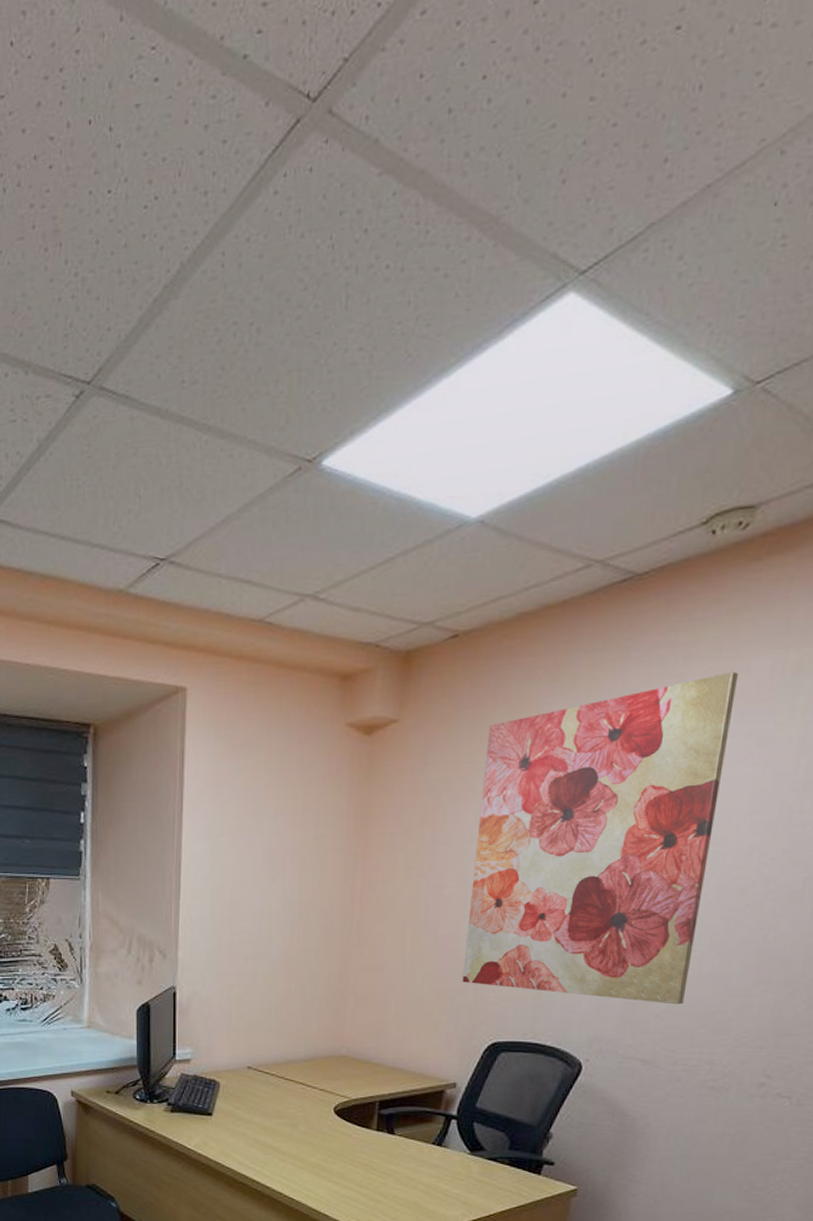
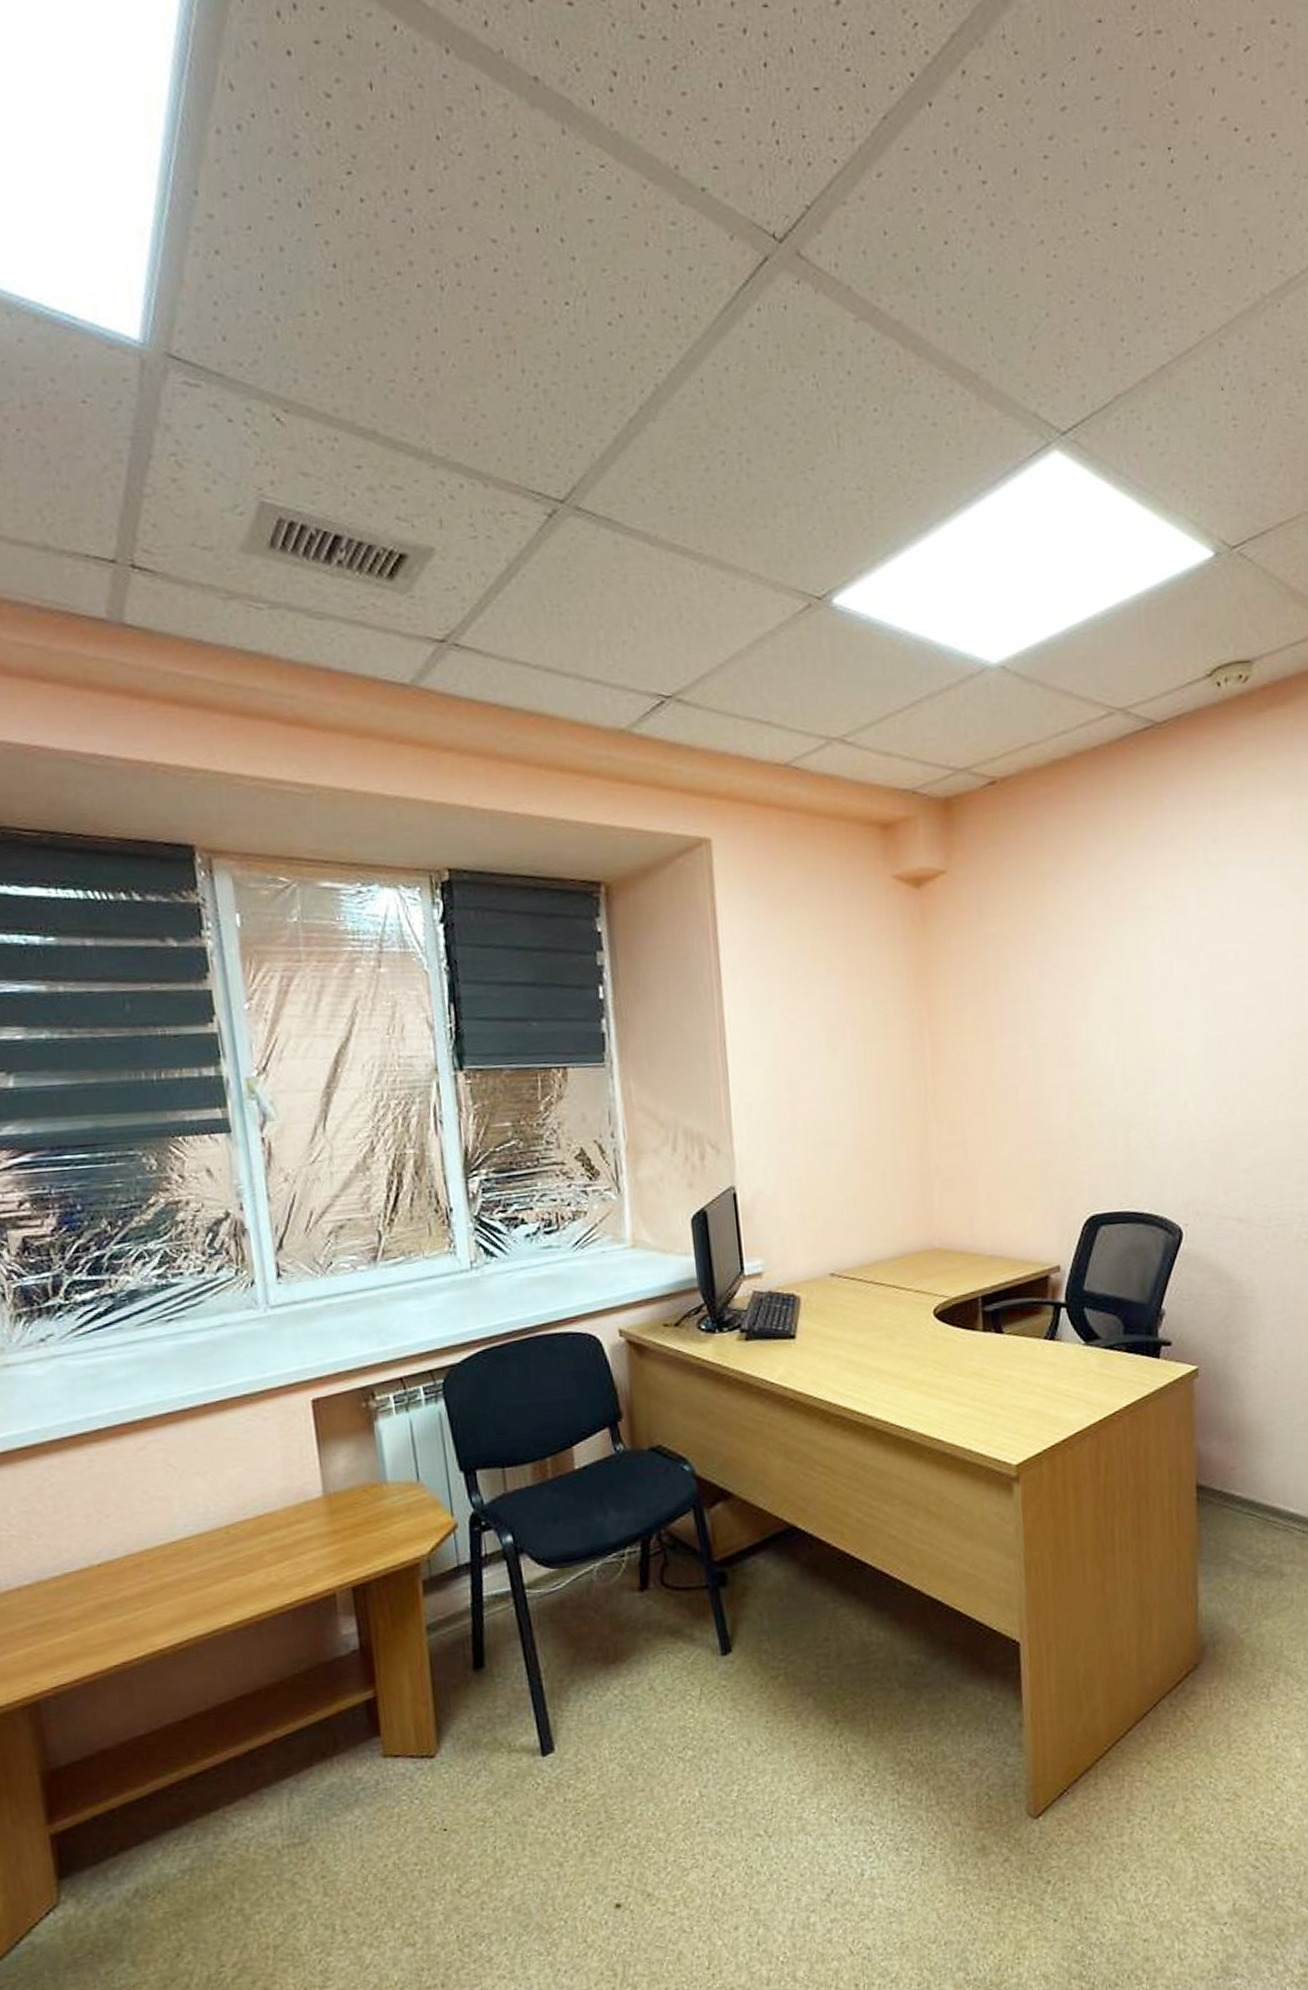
wall art: present [462,671,739,1005] -> none [1039,817,1267,1157]

